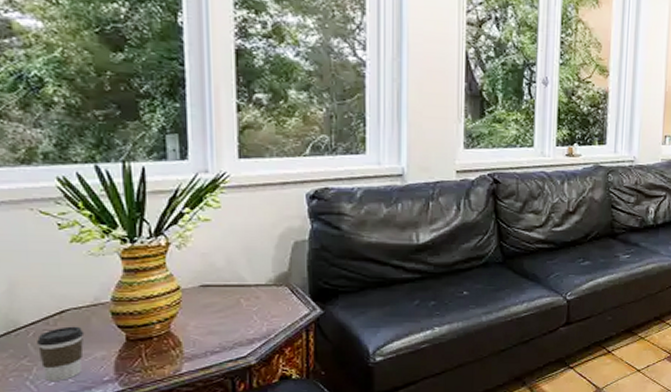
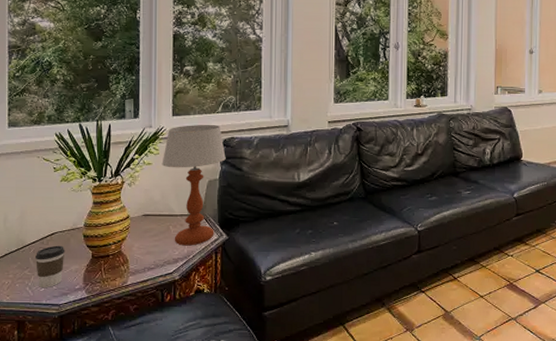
table lamp: none [225,170,318,323] -> present [161,124,226,246]

